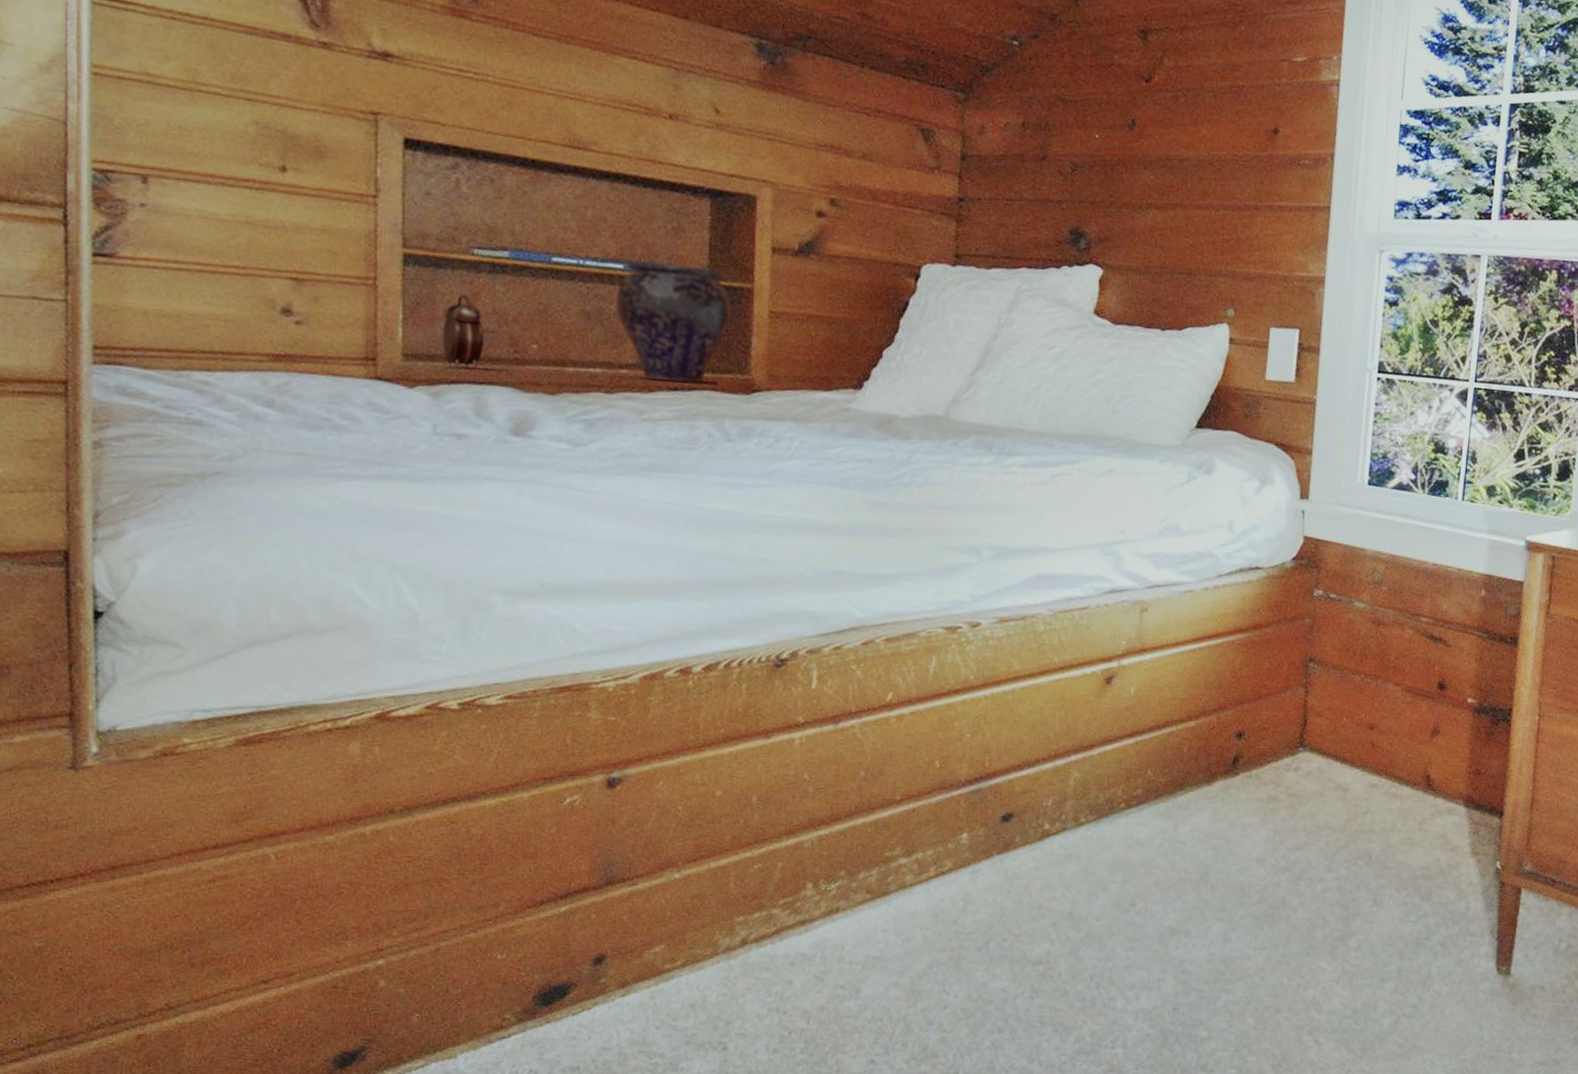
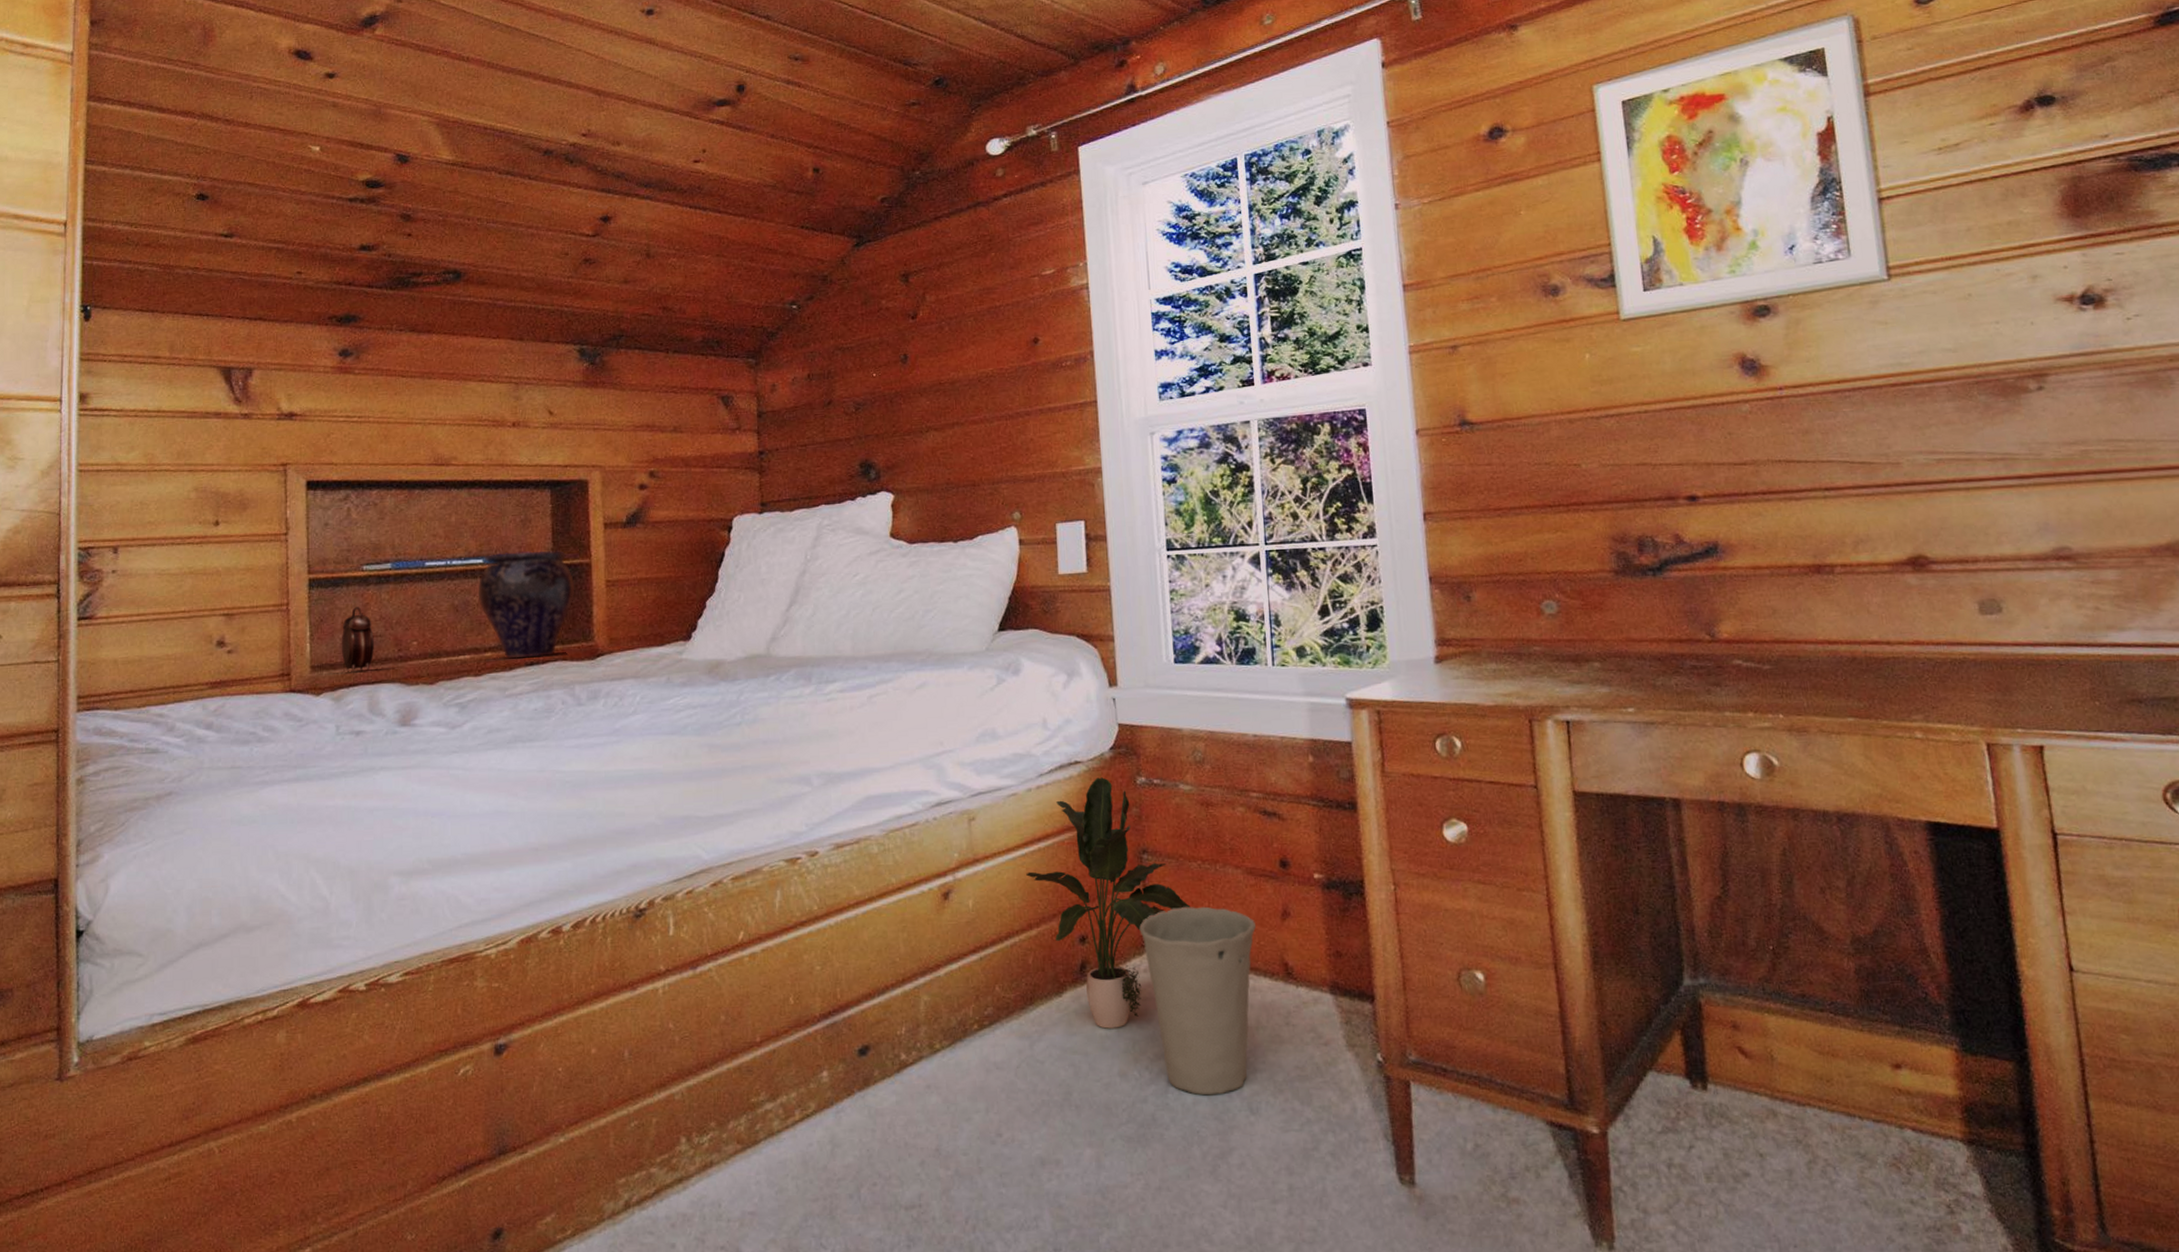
potted plant: none [1192,585,1348,819] -> present [1026,777,1191,1029]
trash bin: none [1295,715,1407,886] -> present [1139,906,1257,1096]

